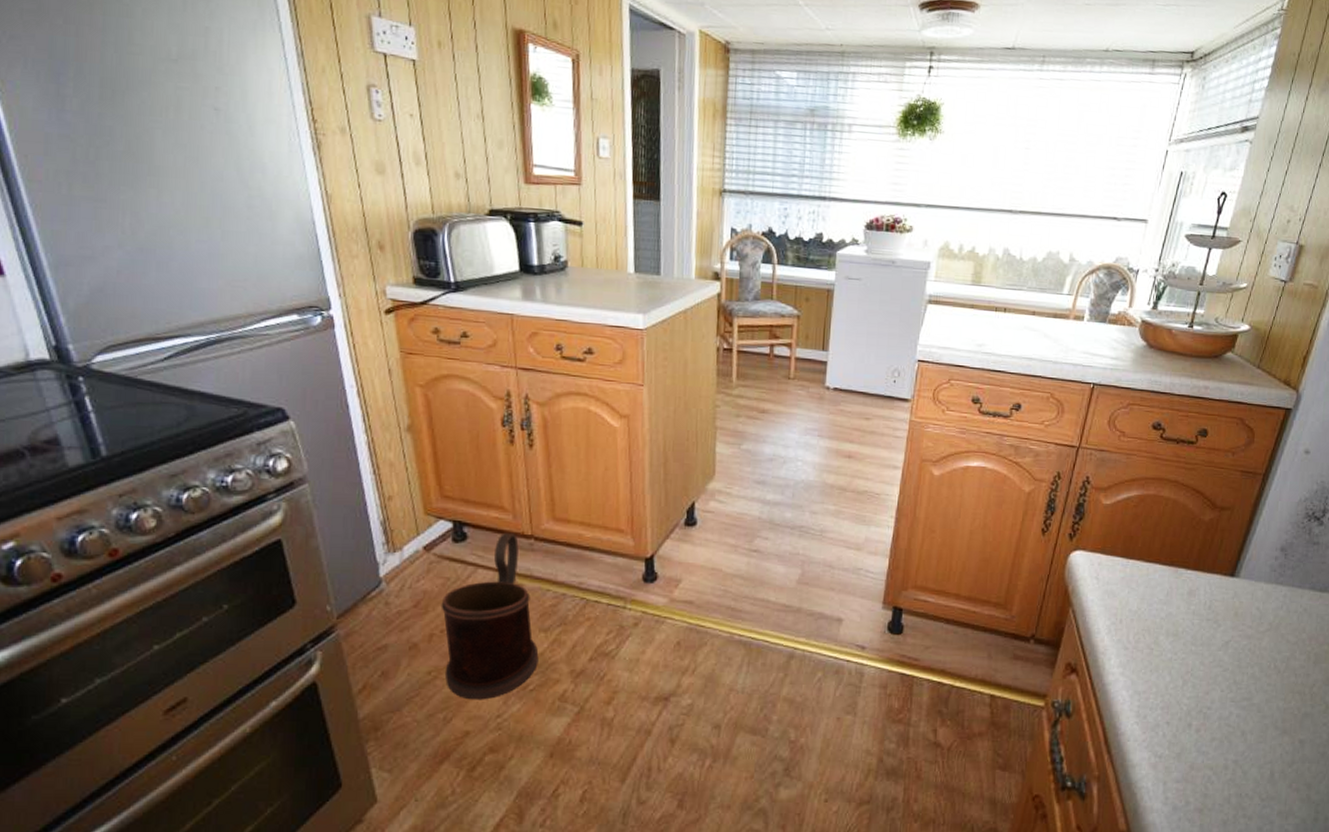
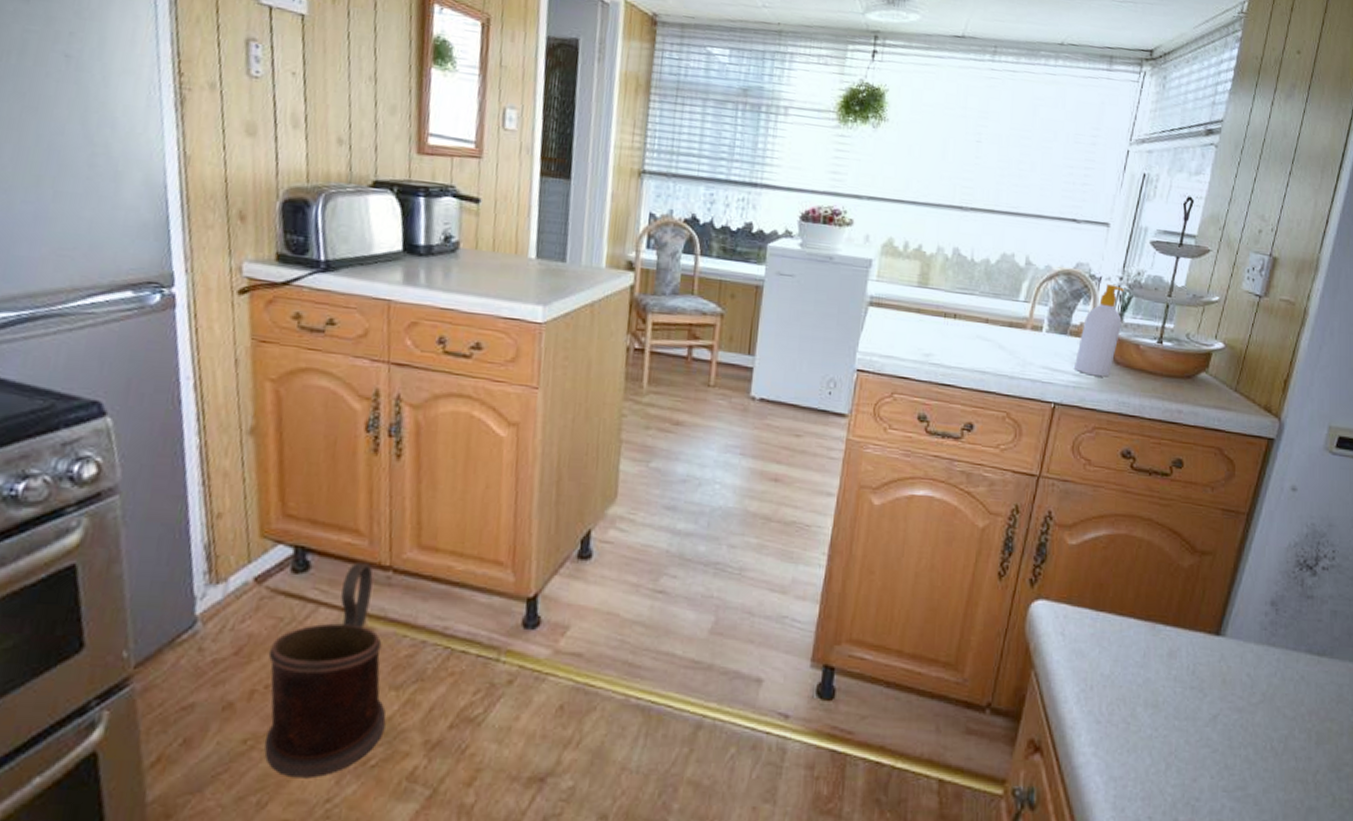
soap bottle: none [1112,276,1160,360] -> present [1074,284,1125,377]

